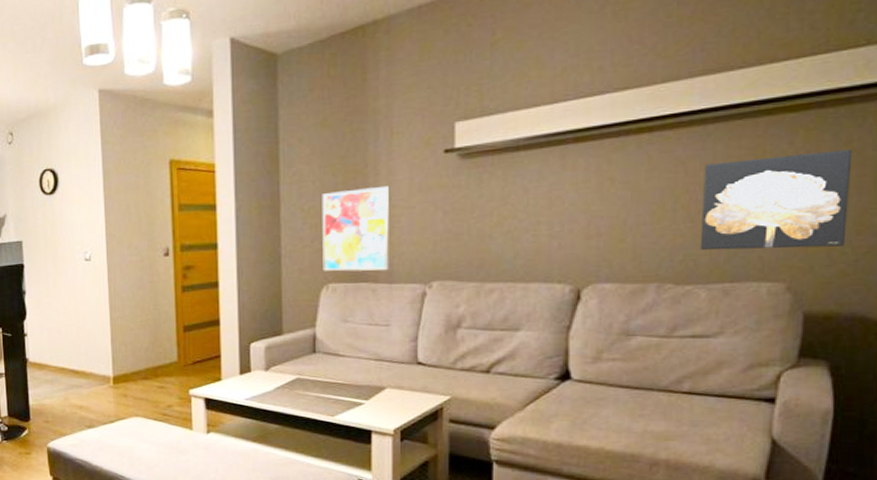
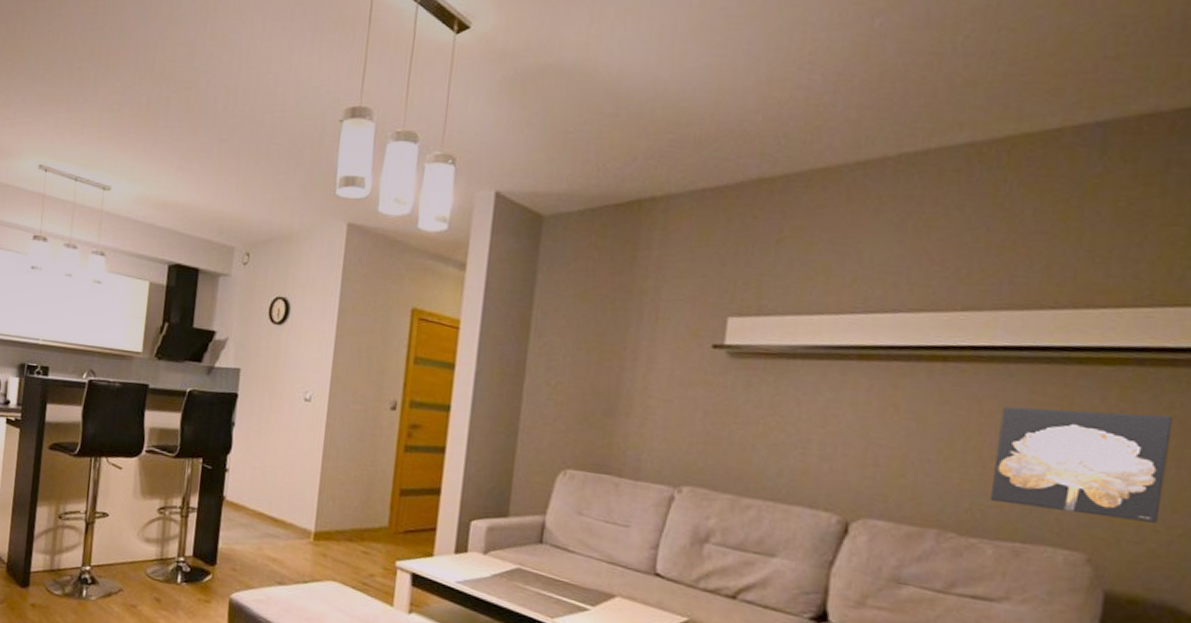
wall art: present [322,185,390,272] -> none [562,370,648,466]

